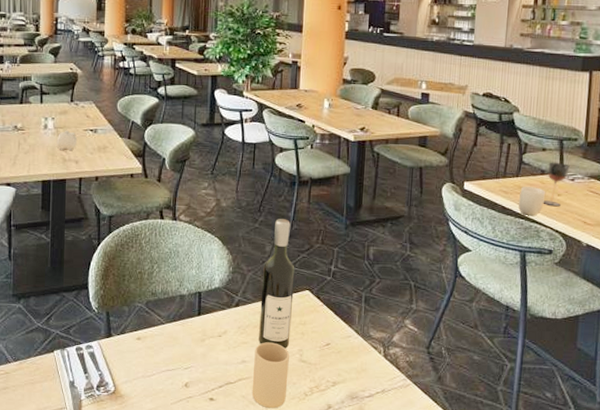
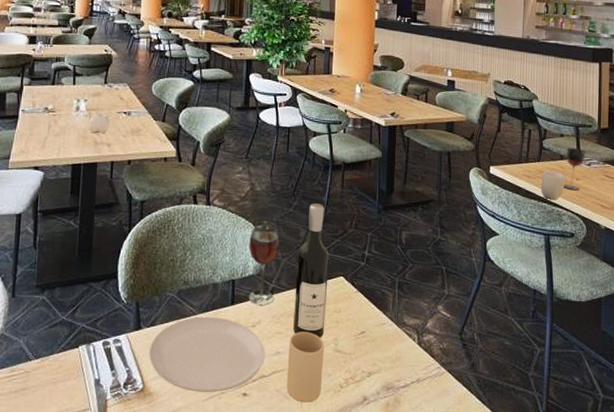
plate: none [120,326,231,396] -> present [149,316,265,392]
wineglass: none [215,235,245,317] -> present [249,221,280,306]

